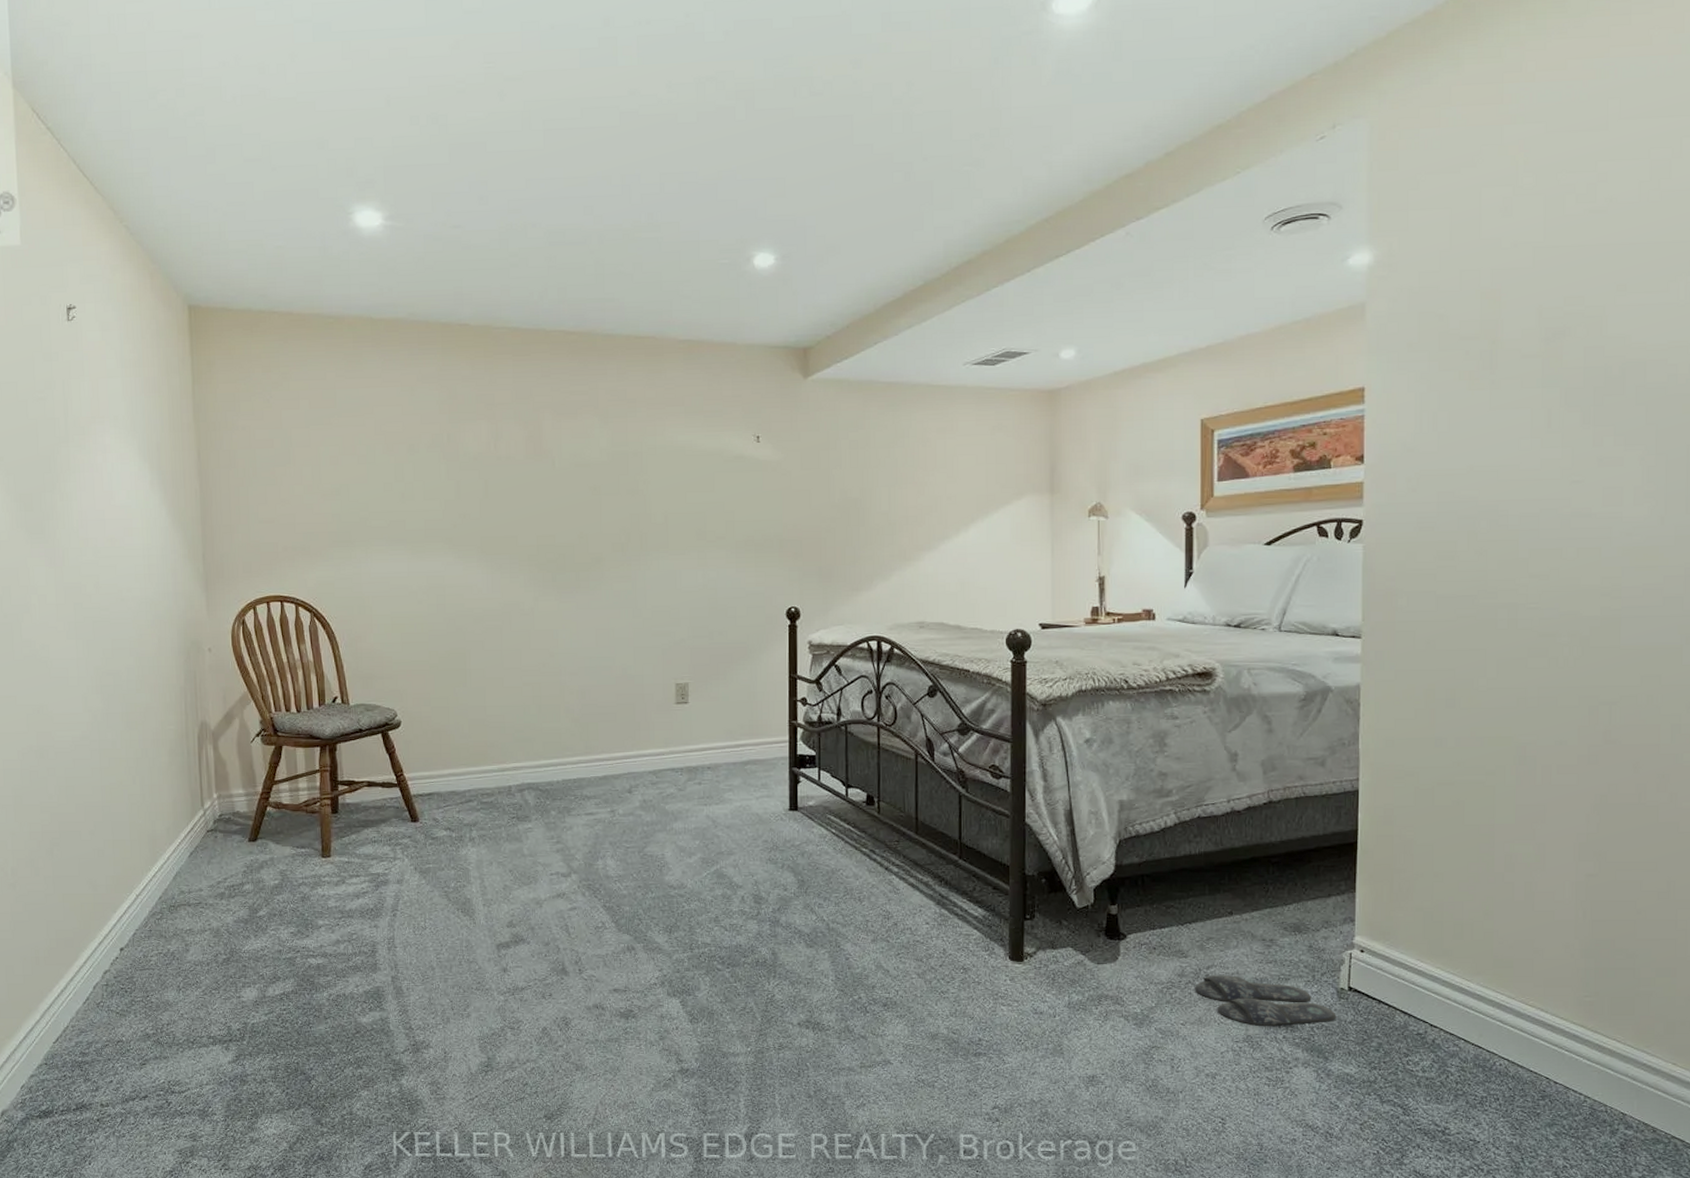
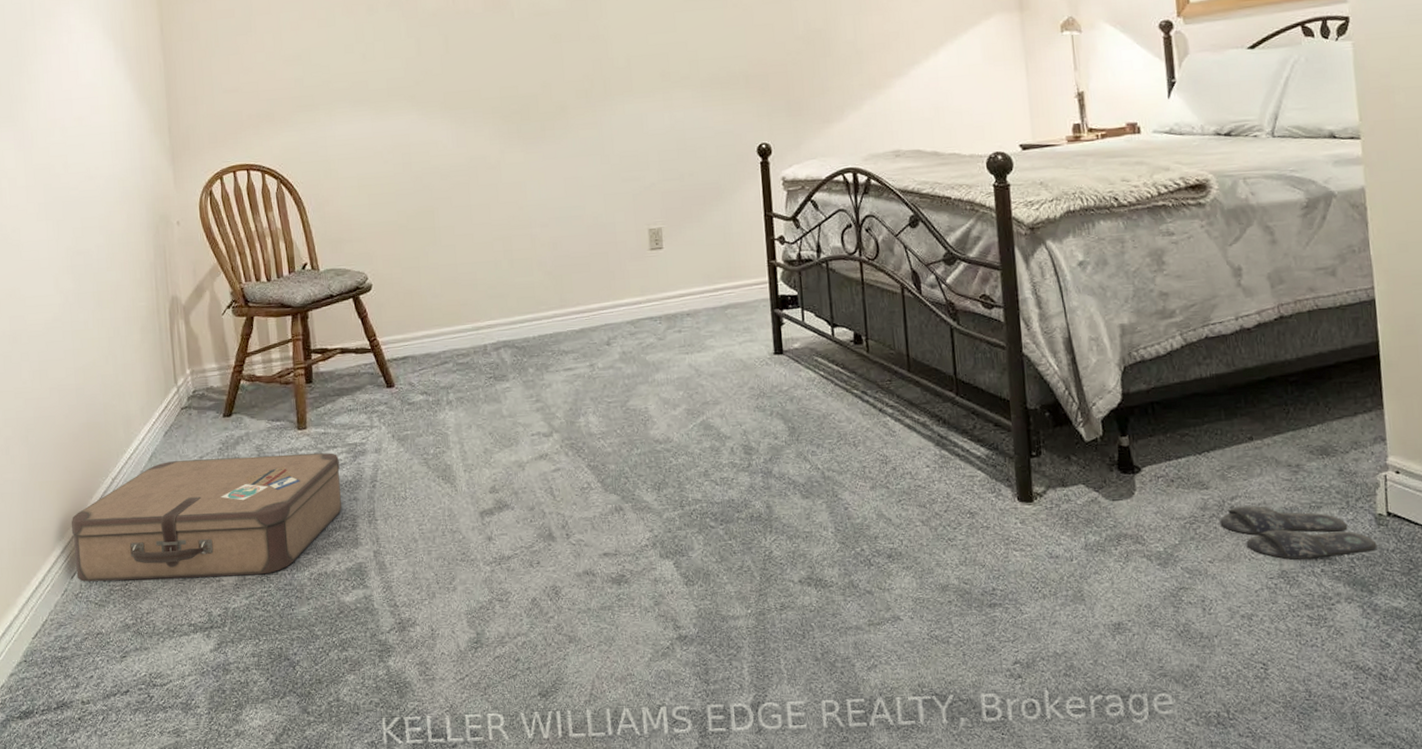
suitcase: none [94,880,362,993] -> present [71,453,342,582]

